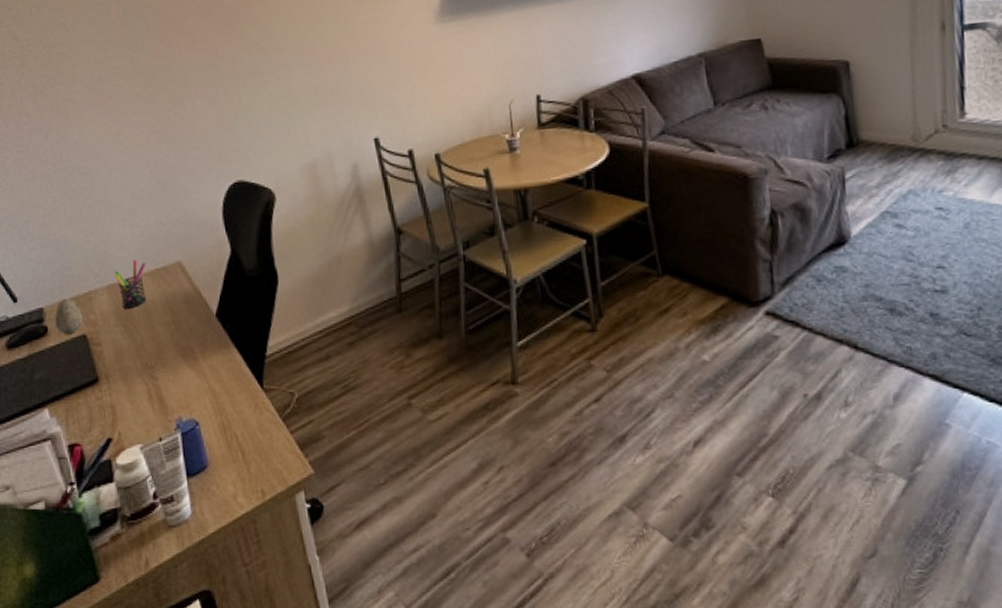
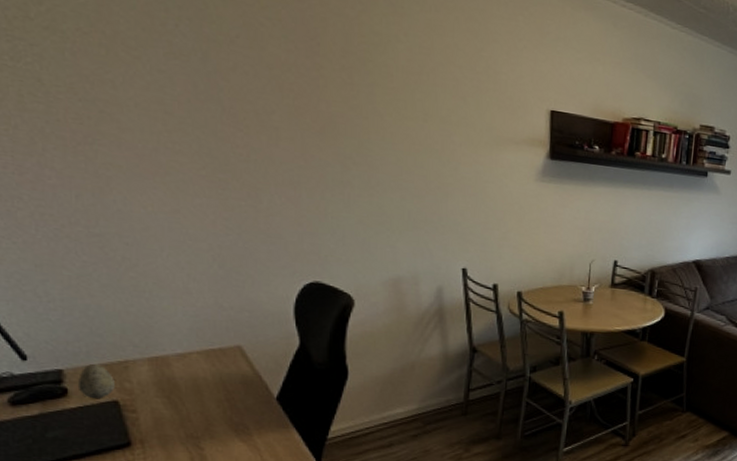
pen holder: present [115,260,147,308] -> none [160,337,199,382]

